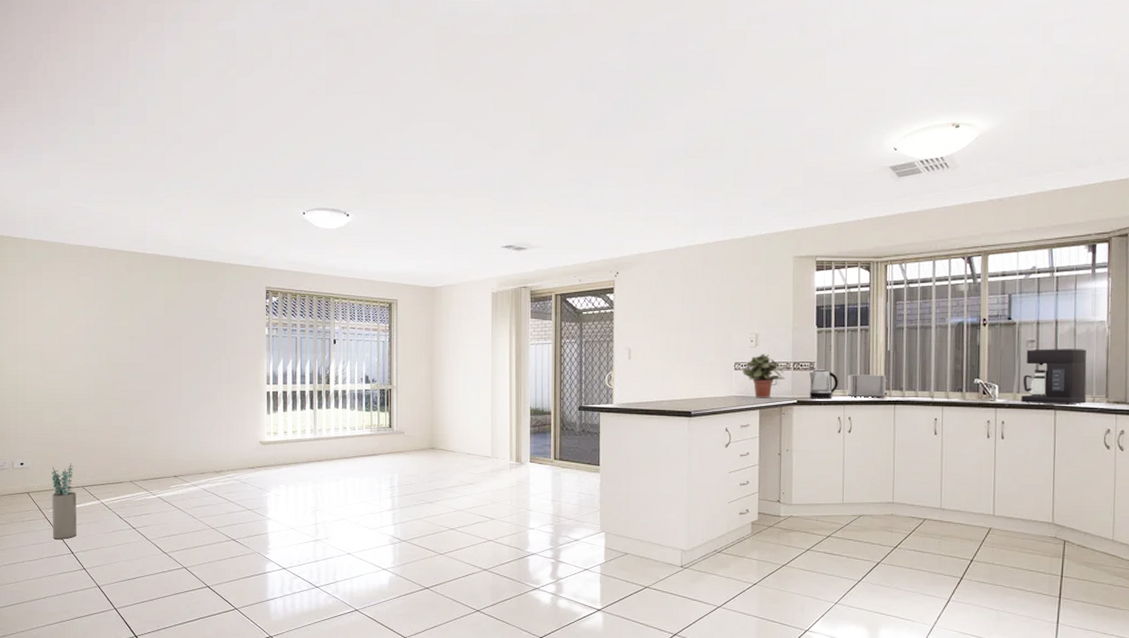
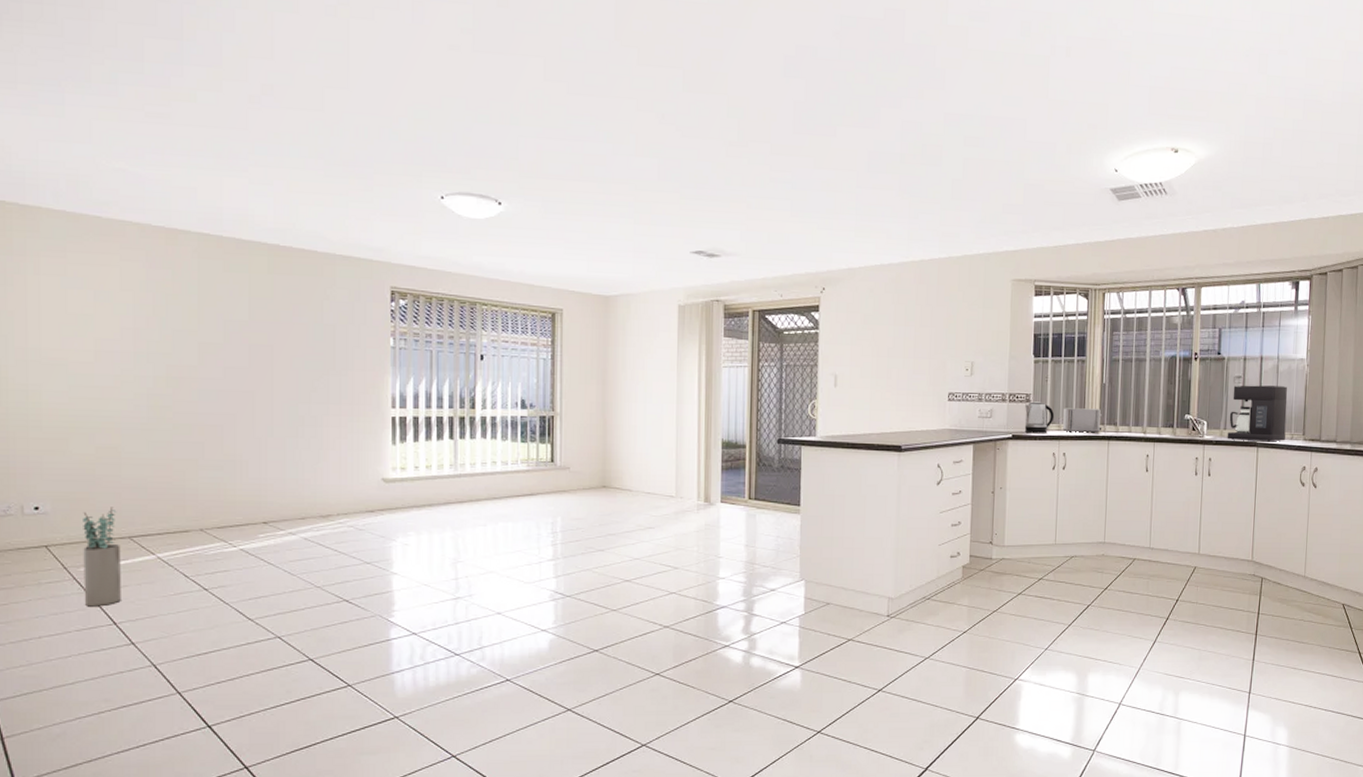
potted plant: present [743,354,787,398] -> none [957,384,1003,432]

